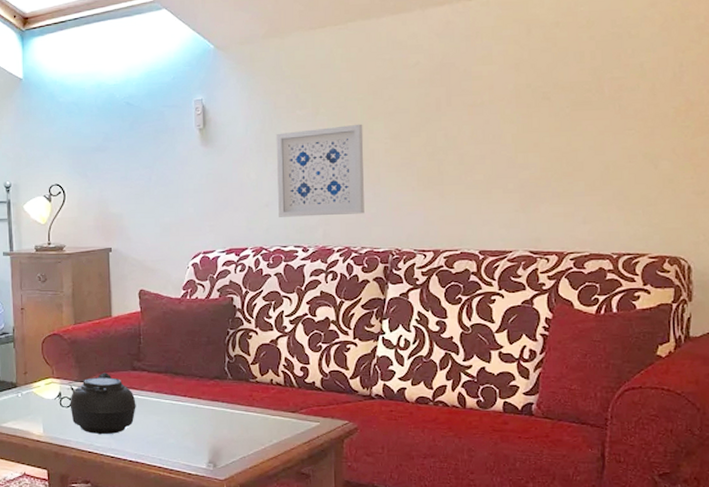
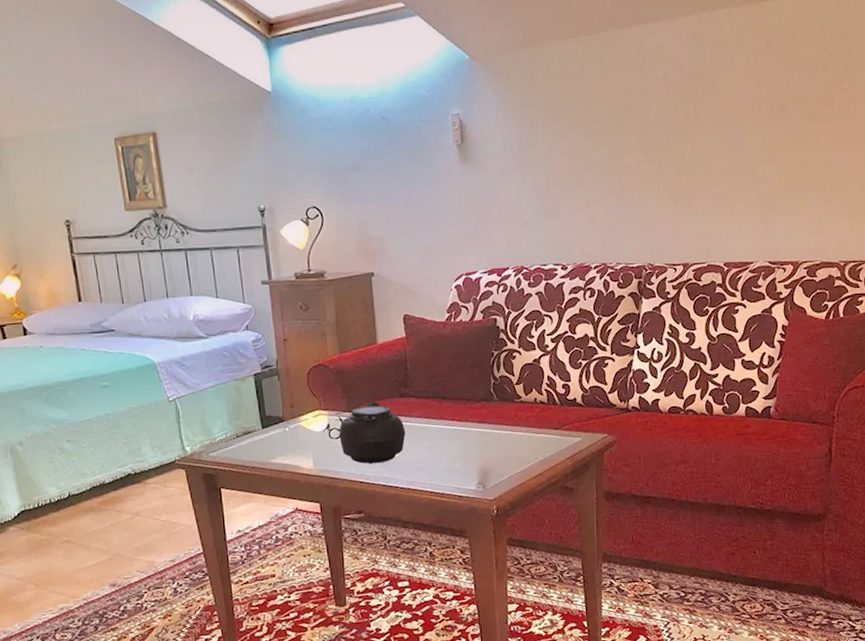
wall art: present [275,124,364,217] -> none [533,138,619,235]

